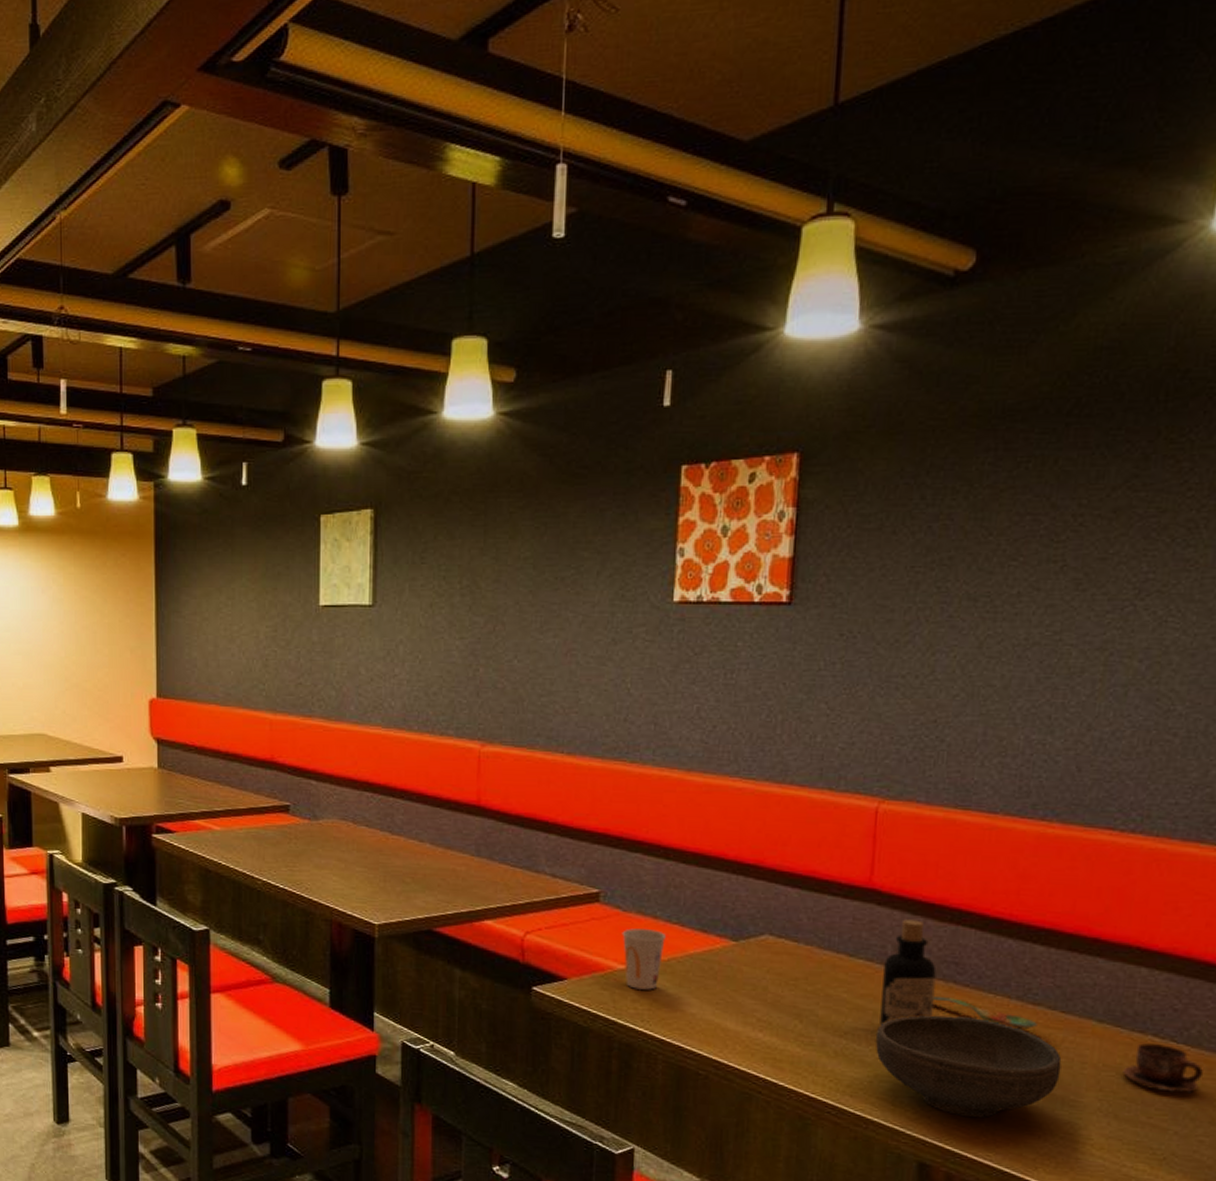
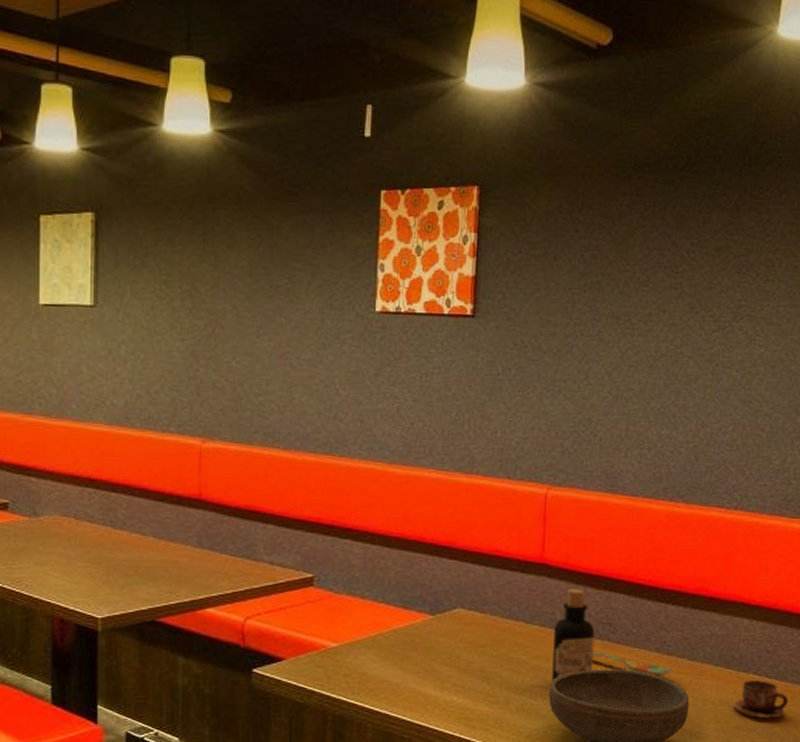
cup: present [622,928,667,990] -> none [334,609,374,665]

